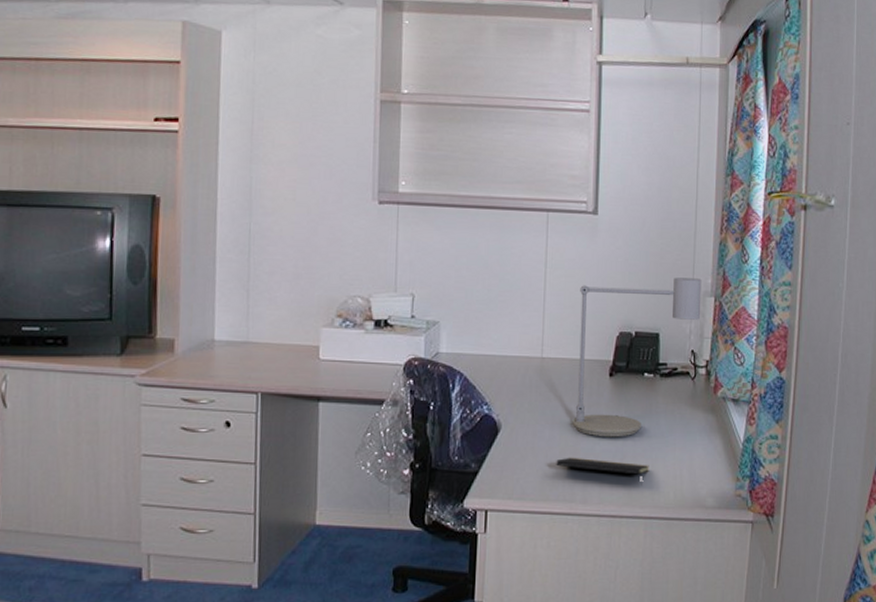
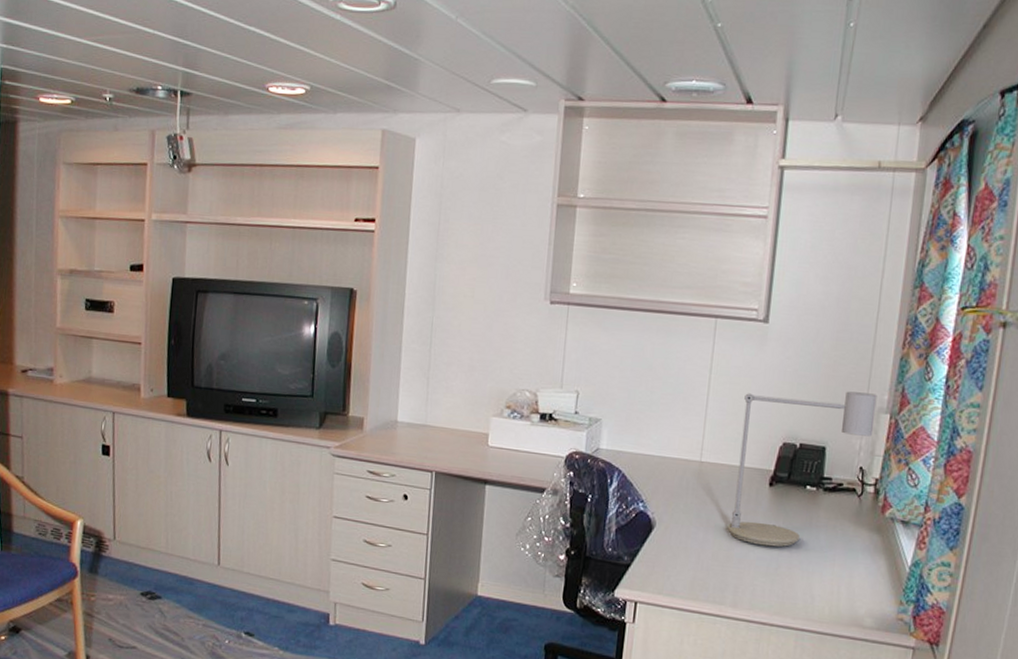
notepad: present [556,457,649,486] -> none [708,560,805,597]

